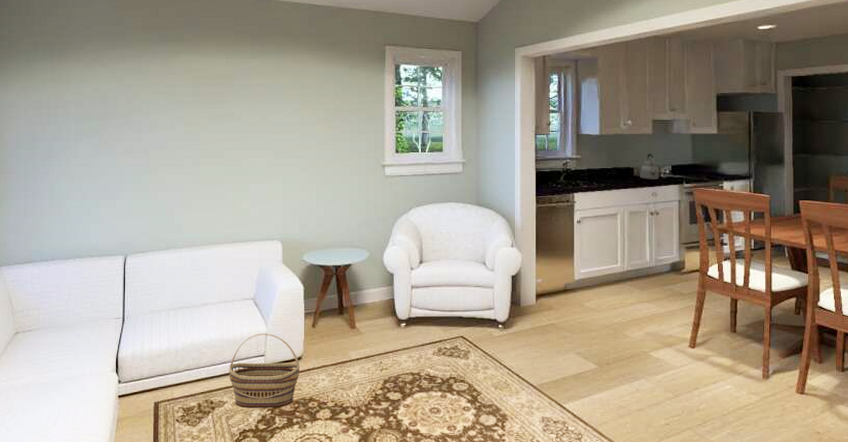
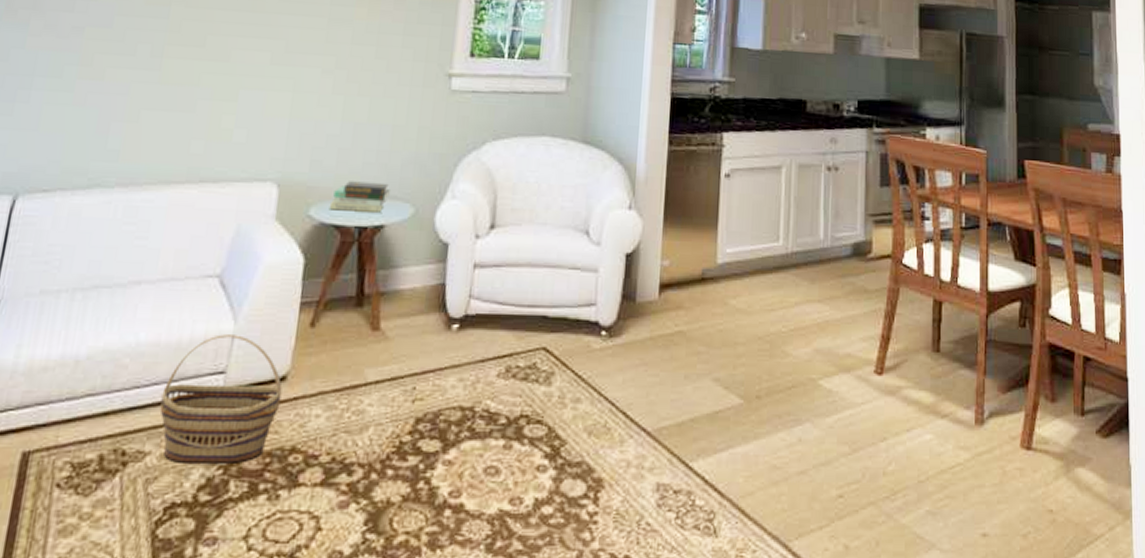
books: none [315,237,352,256] -> present [329,181,390,212]
kettle: present [640,153,659,180] -> none [814,80,841,120]

